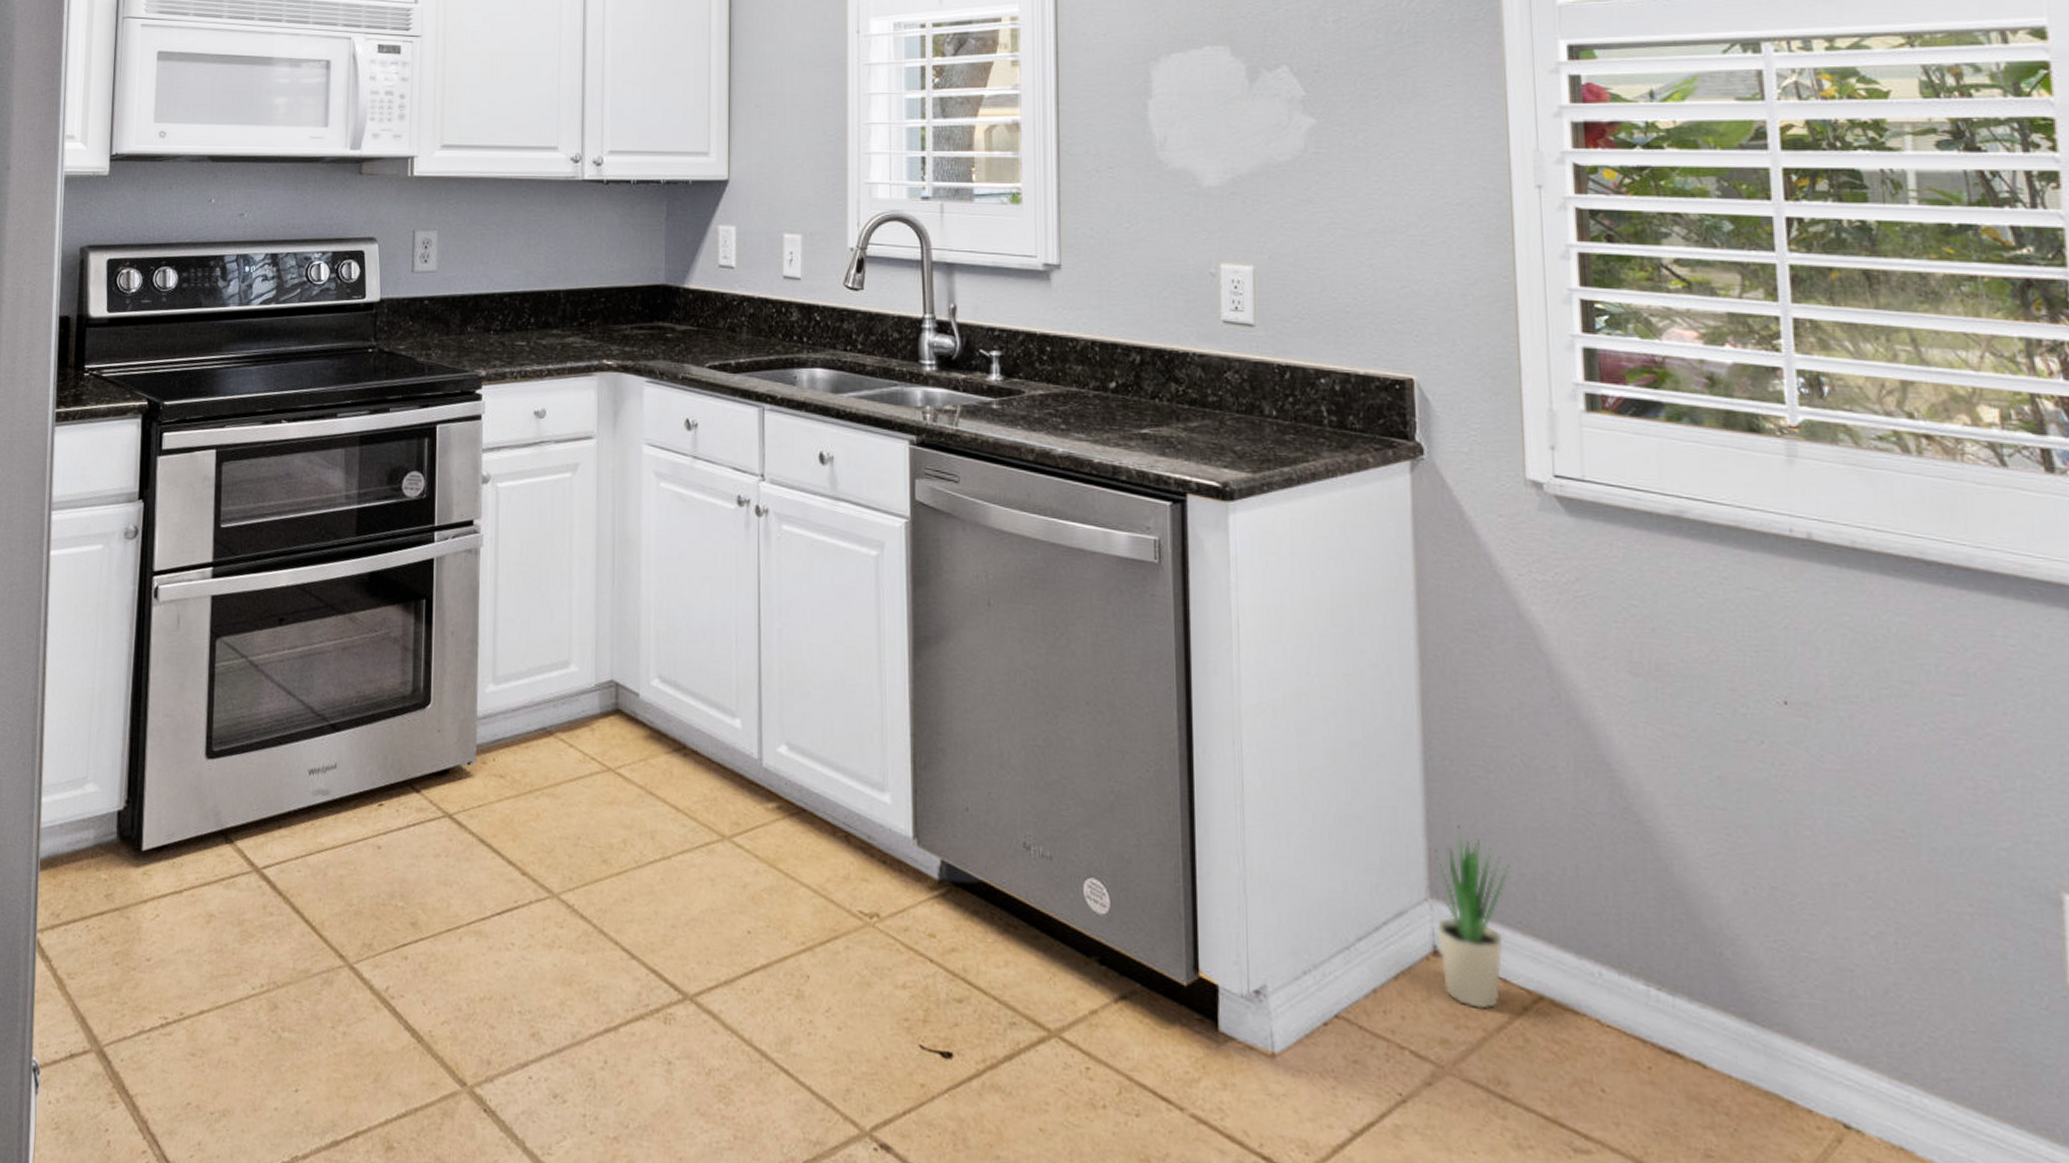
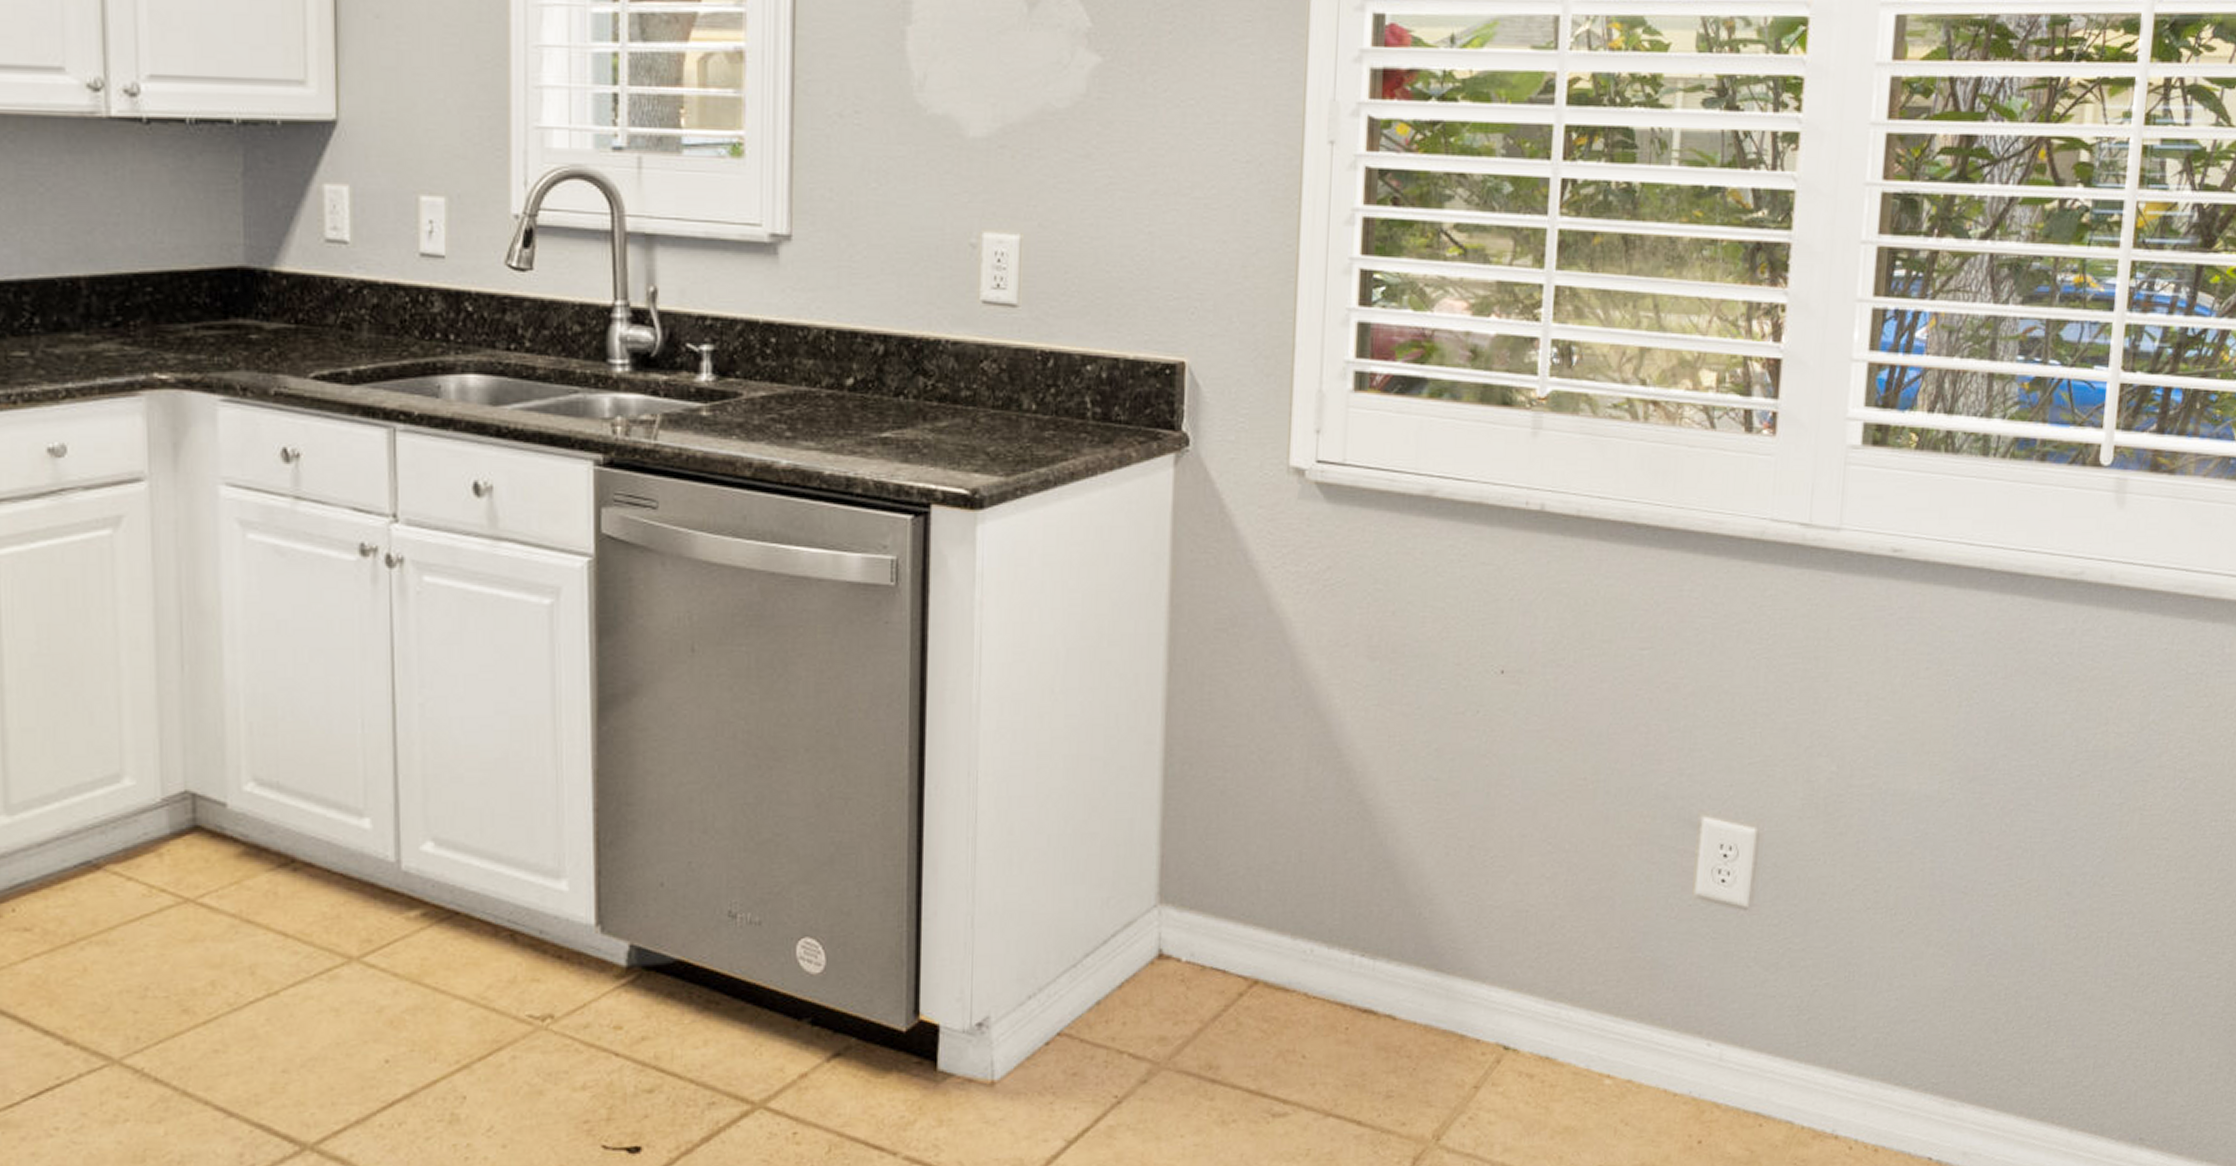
potted plant: present [1434,825,1510,1010] -> none [1162,828,1238,1002]

